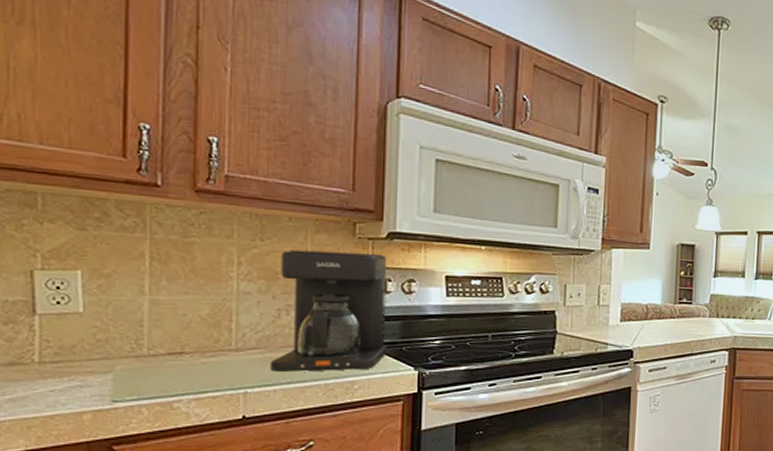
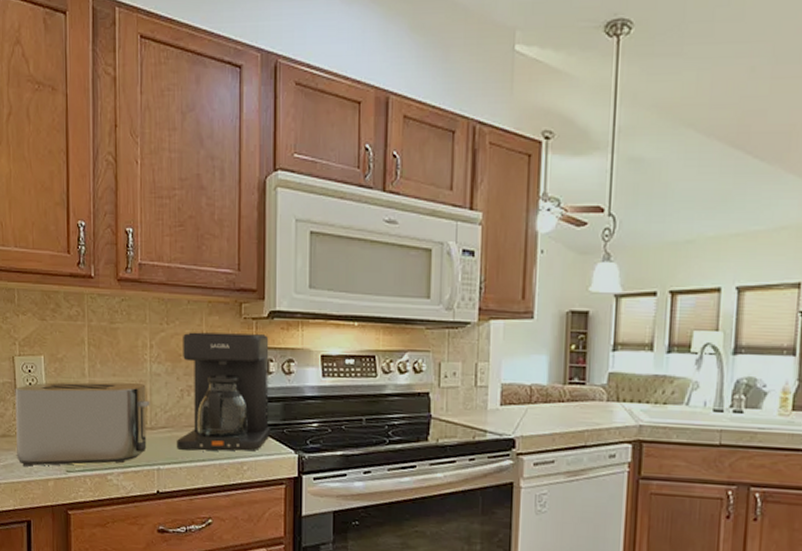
toaster: none [31,300,236,399] -> present [15,382,150,467]

